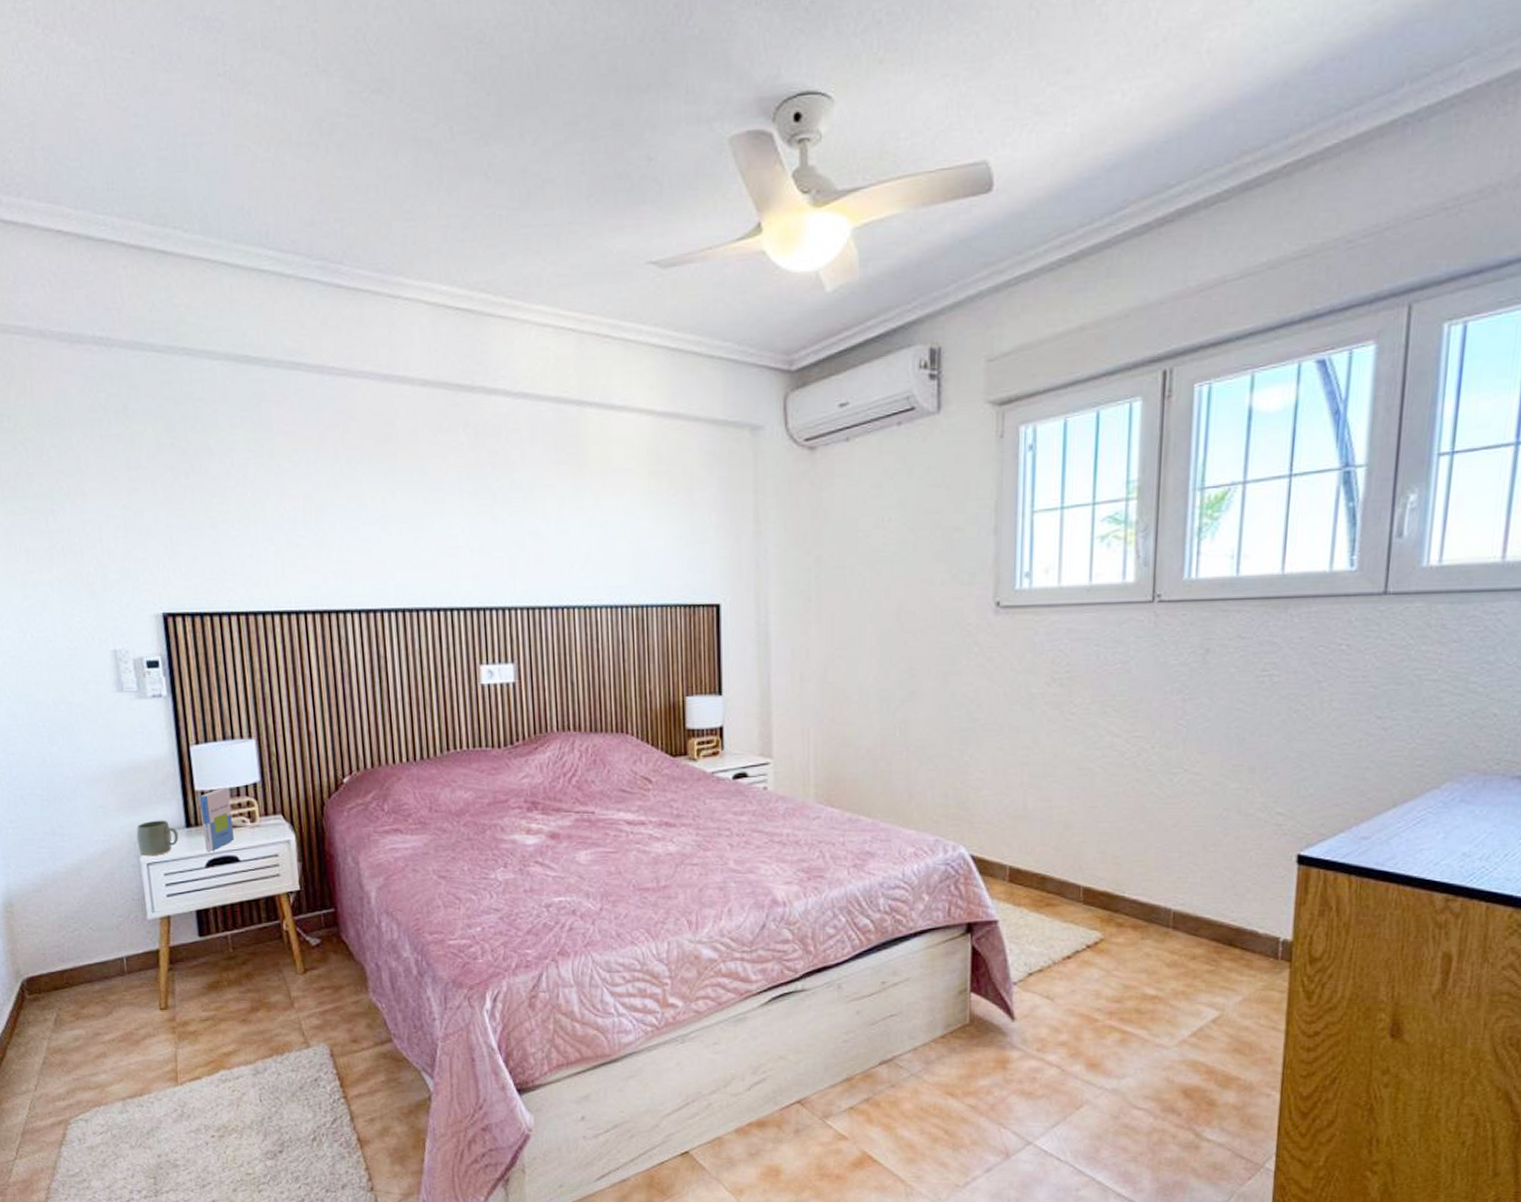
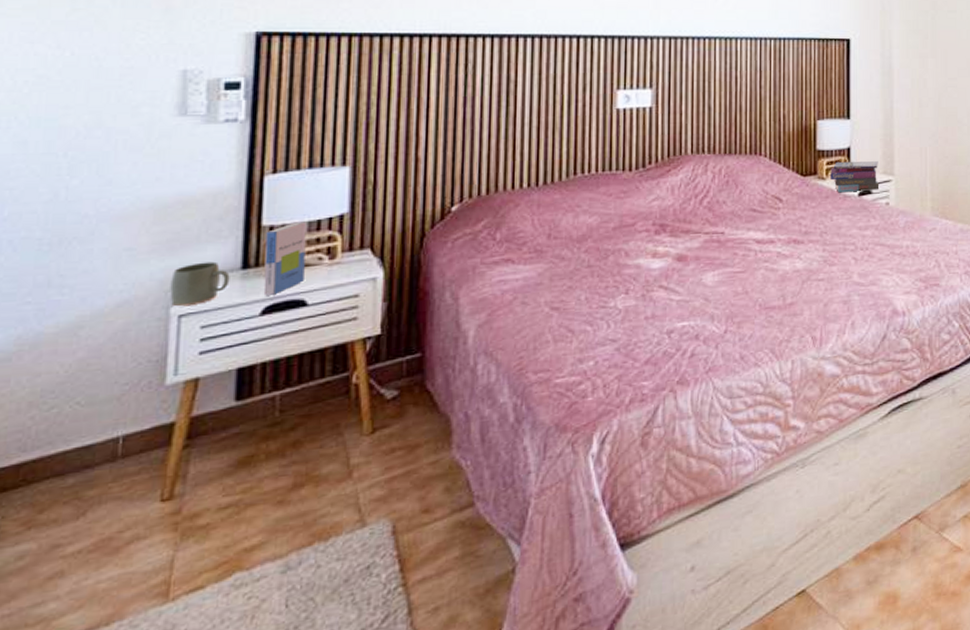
books: none [702,741,756,775] -> present [830,161,880,193]

